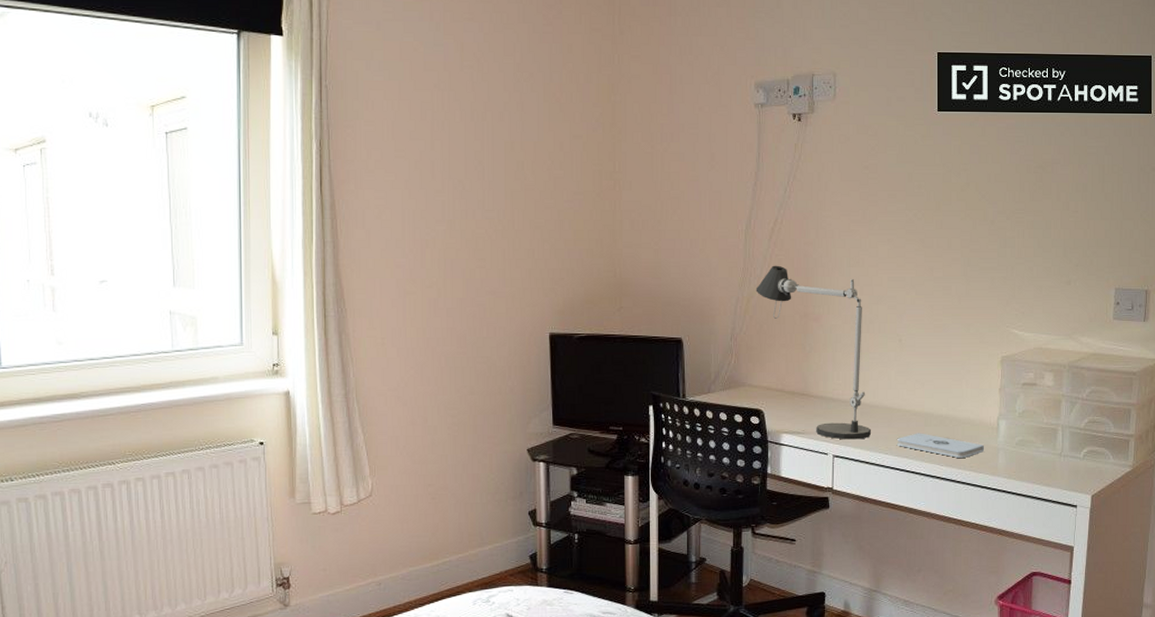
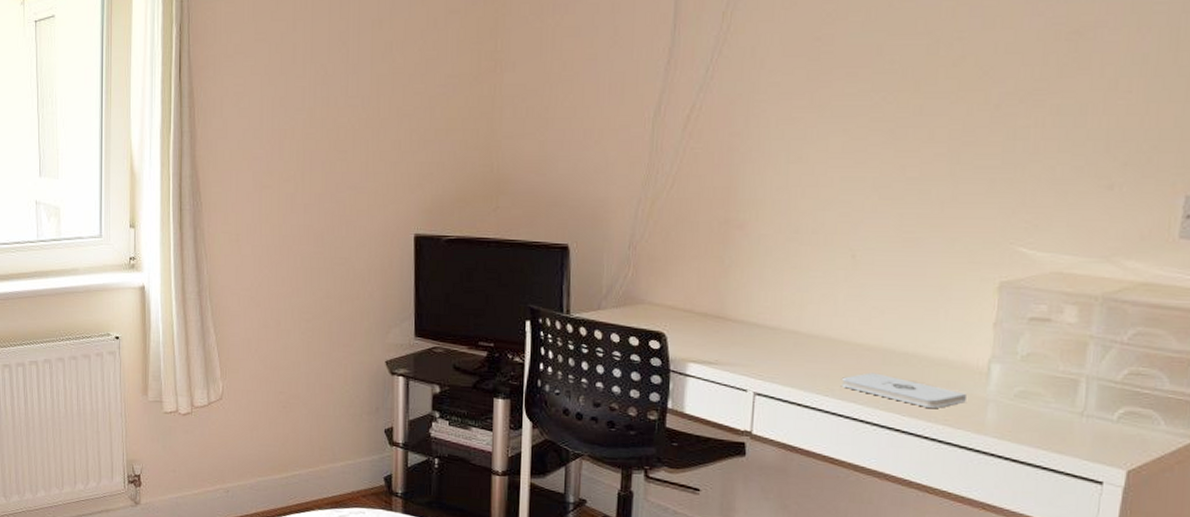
desk lamp: present [755,265,871,440] -> none [663,160,806,376]

